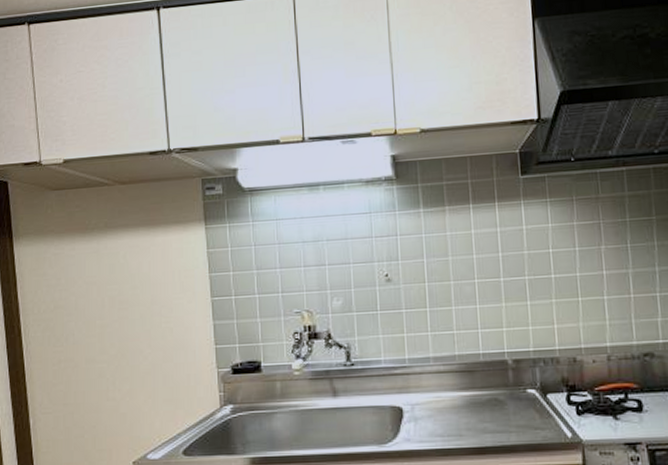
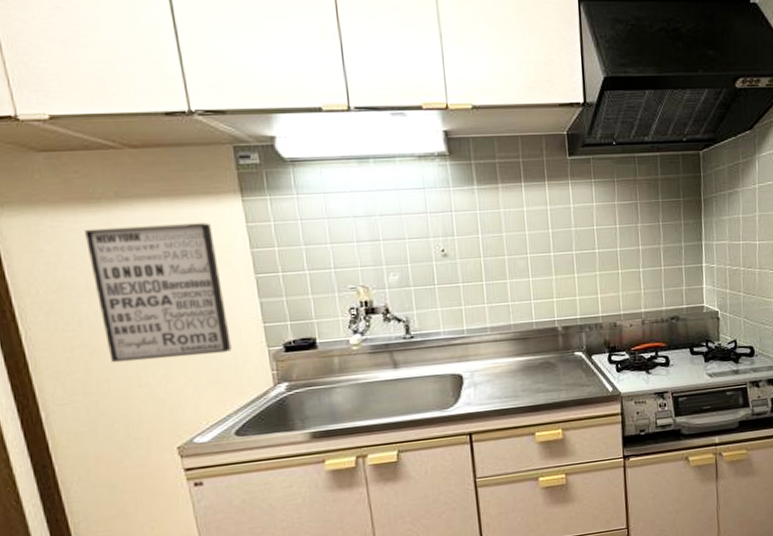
wall art: none [79,249,186,377] -> present [85,222,232,363]

